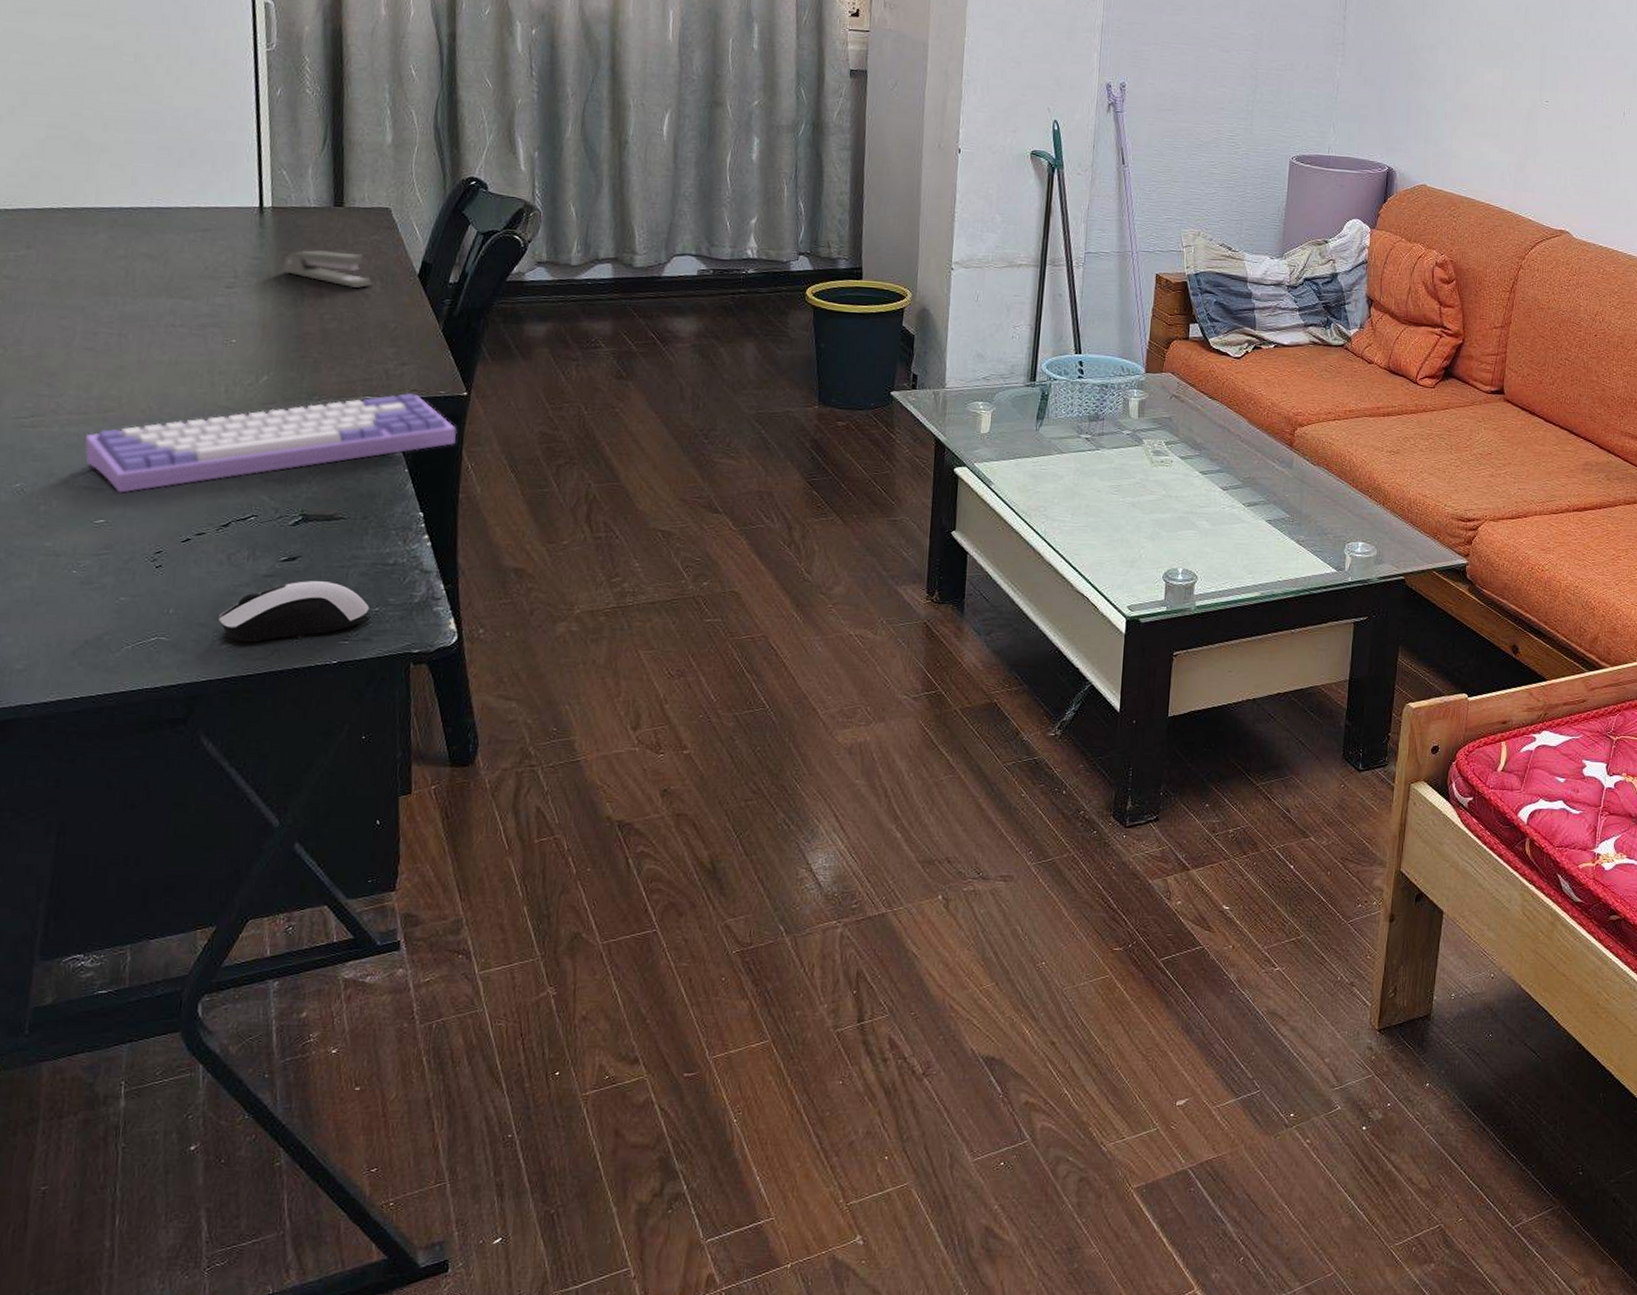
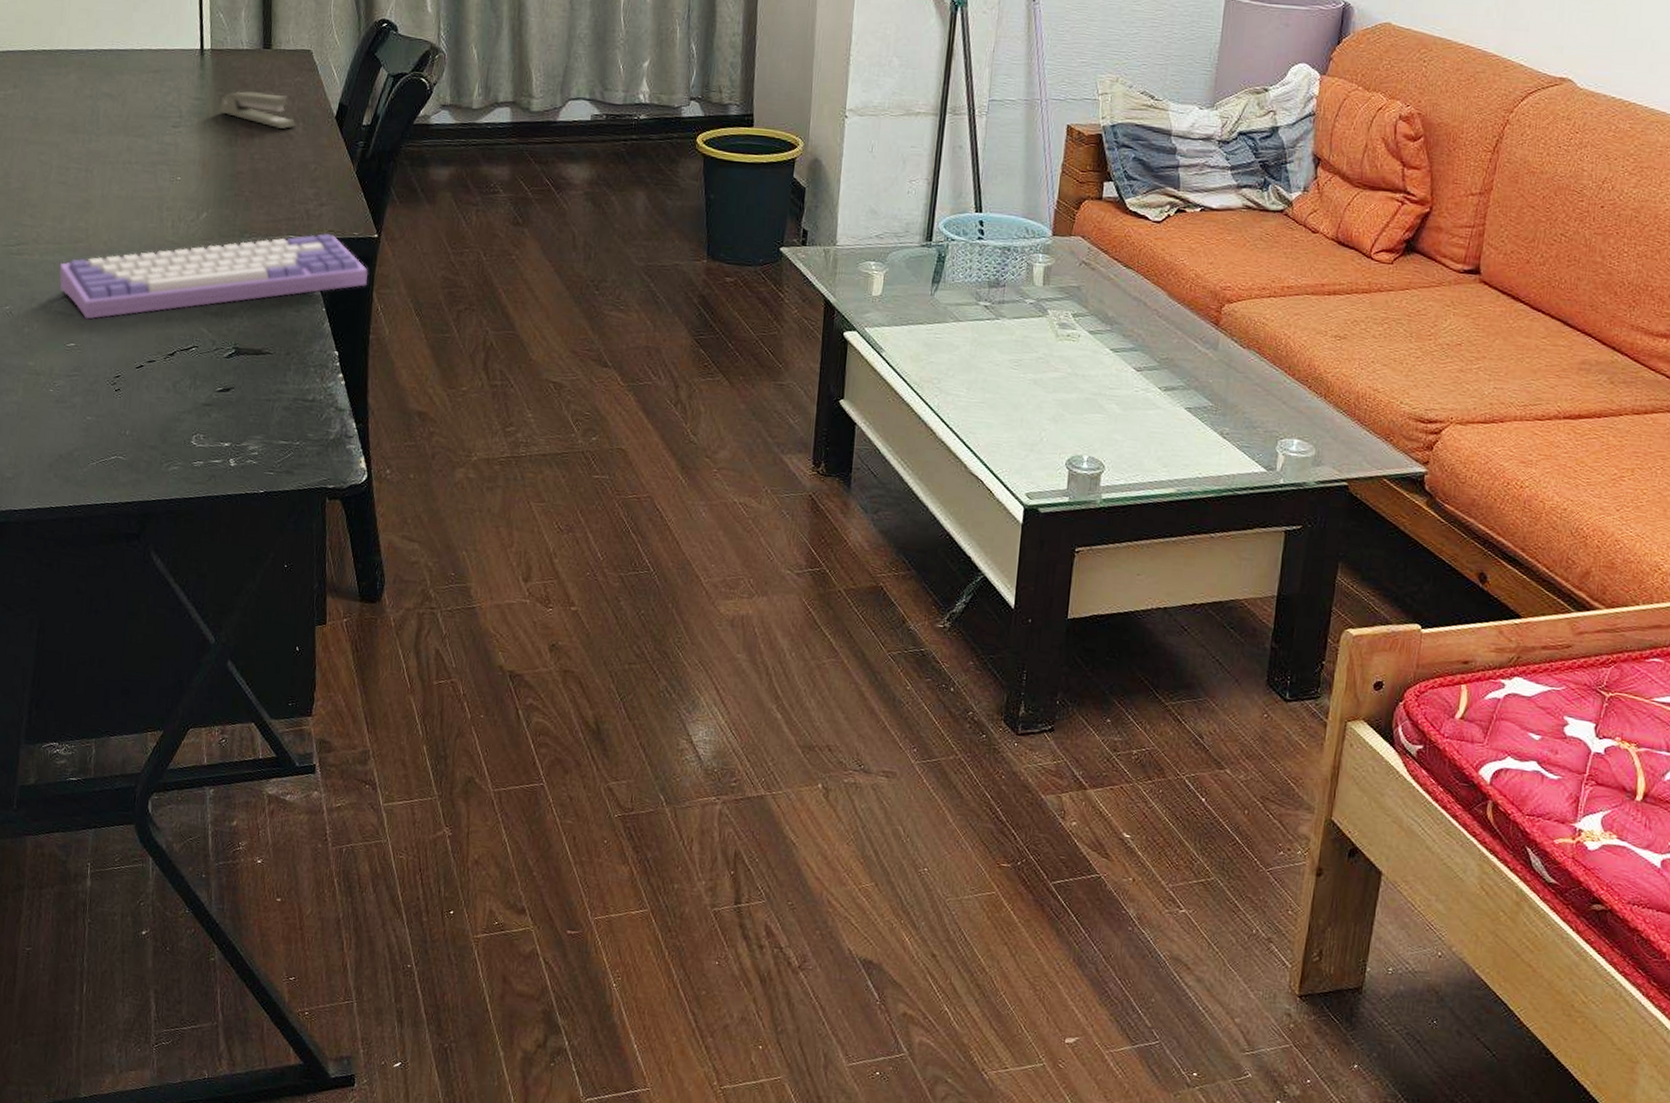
computer mouse: present [219,581,370,642] -> none [166,411,292,467]

